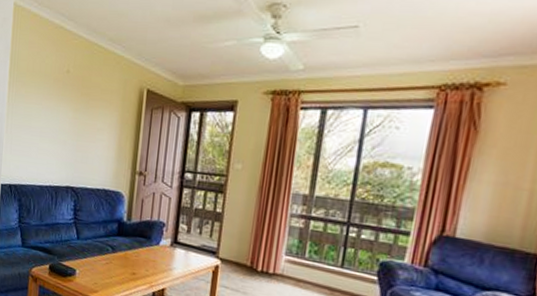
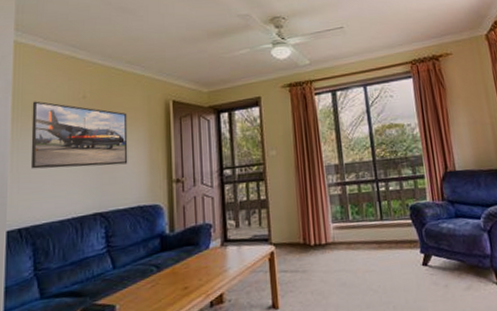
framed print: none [21,68,104,147] -> present [30,101,128,169]

